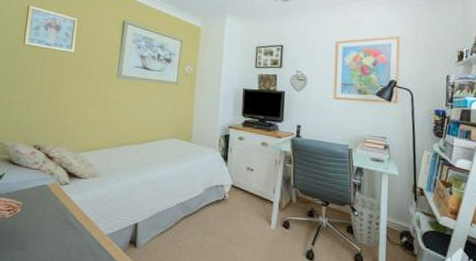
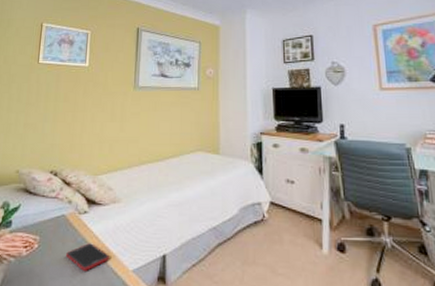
cell phone: none [47,210,87,233] -> present [66,243,109,271]

